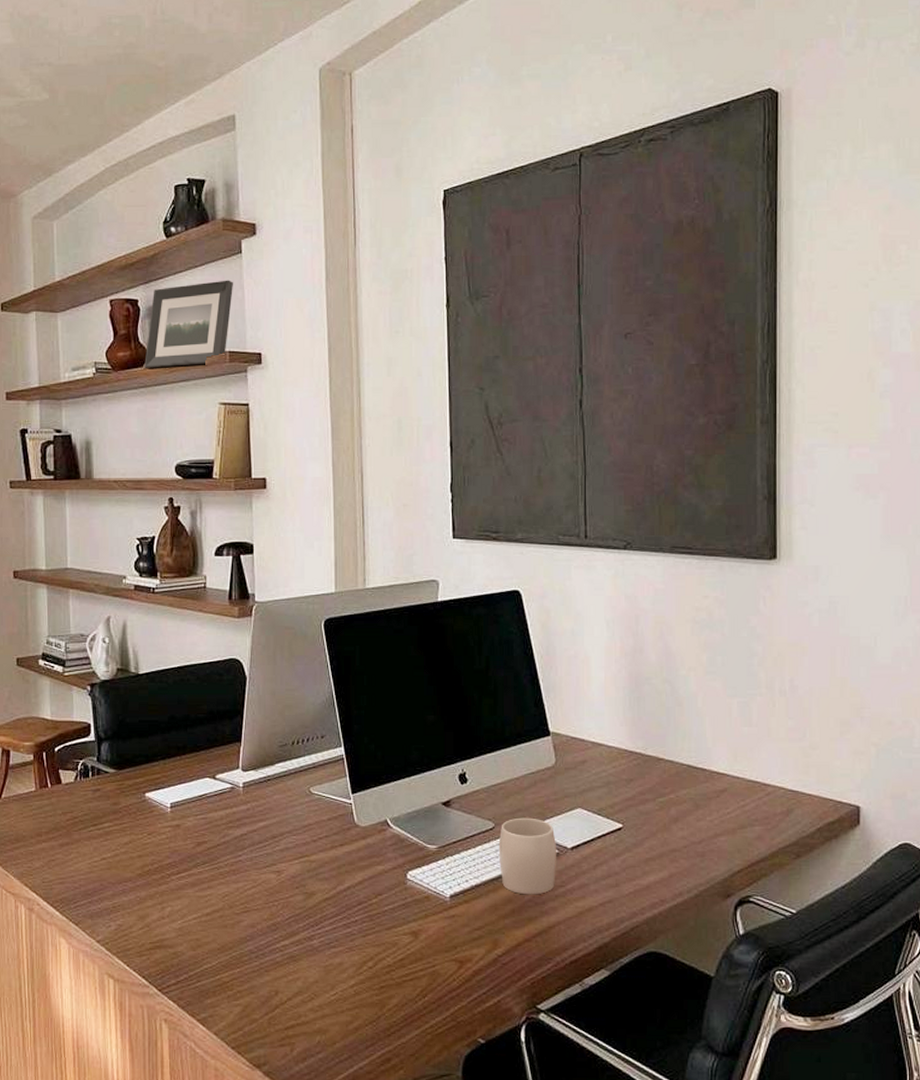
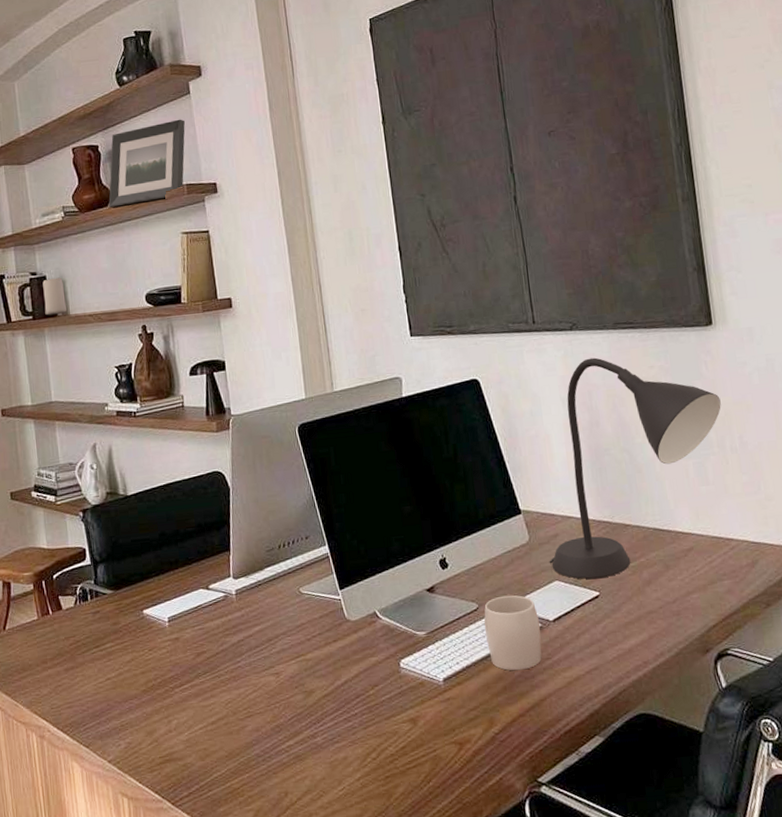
candle: none [67,438,91,477] -> present [42,277,68,316]
desk lamp: none [573,581,775,811] -> present [549,357,721,579]

